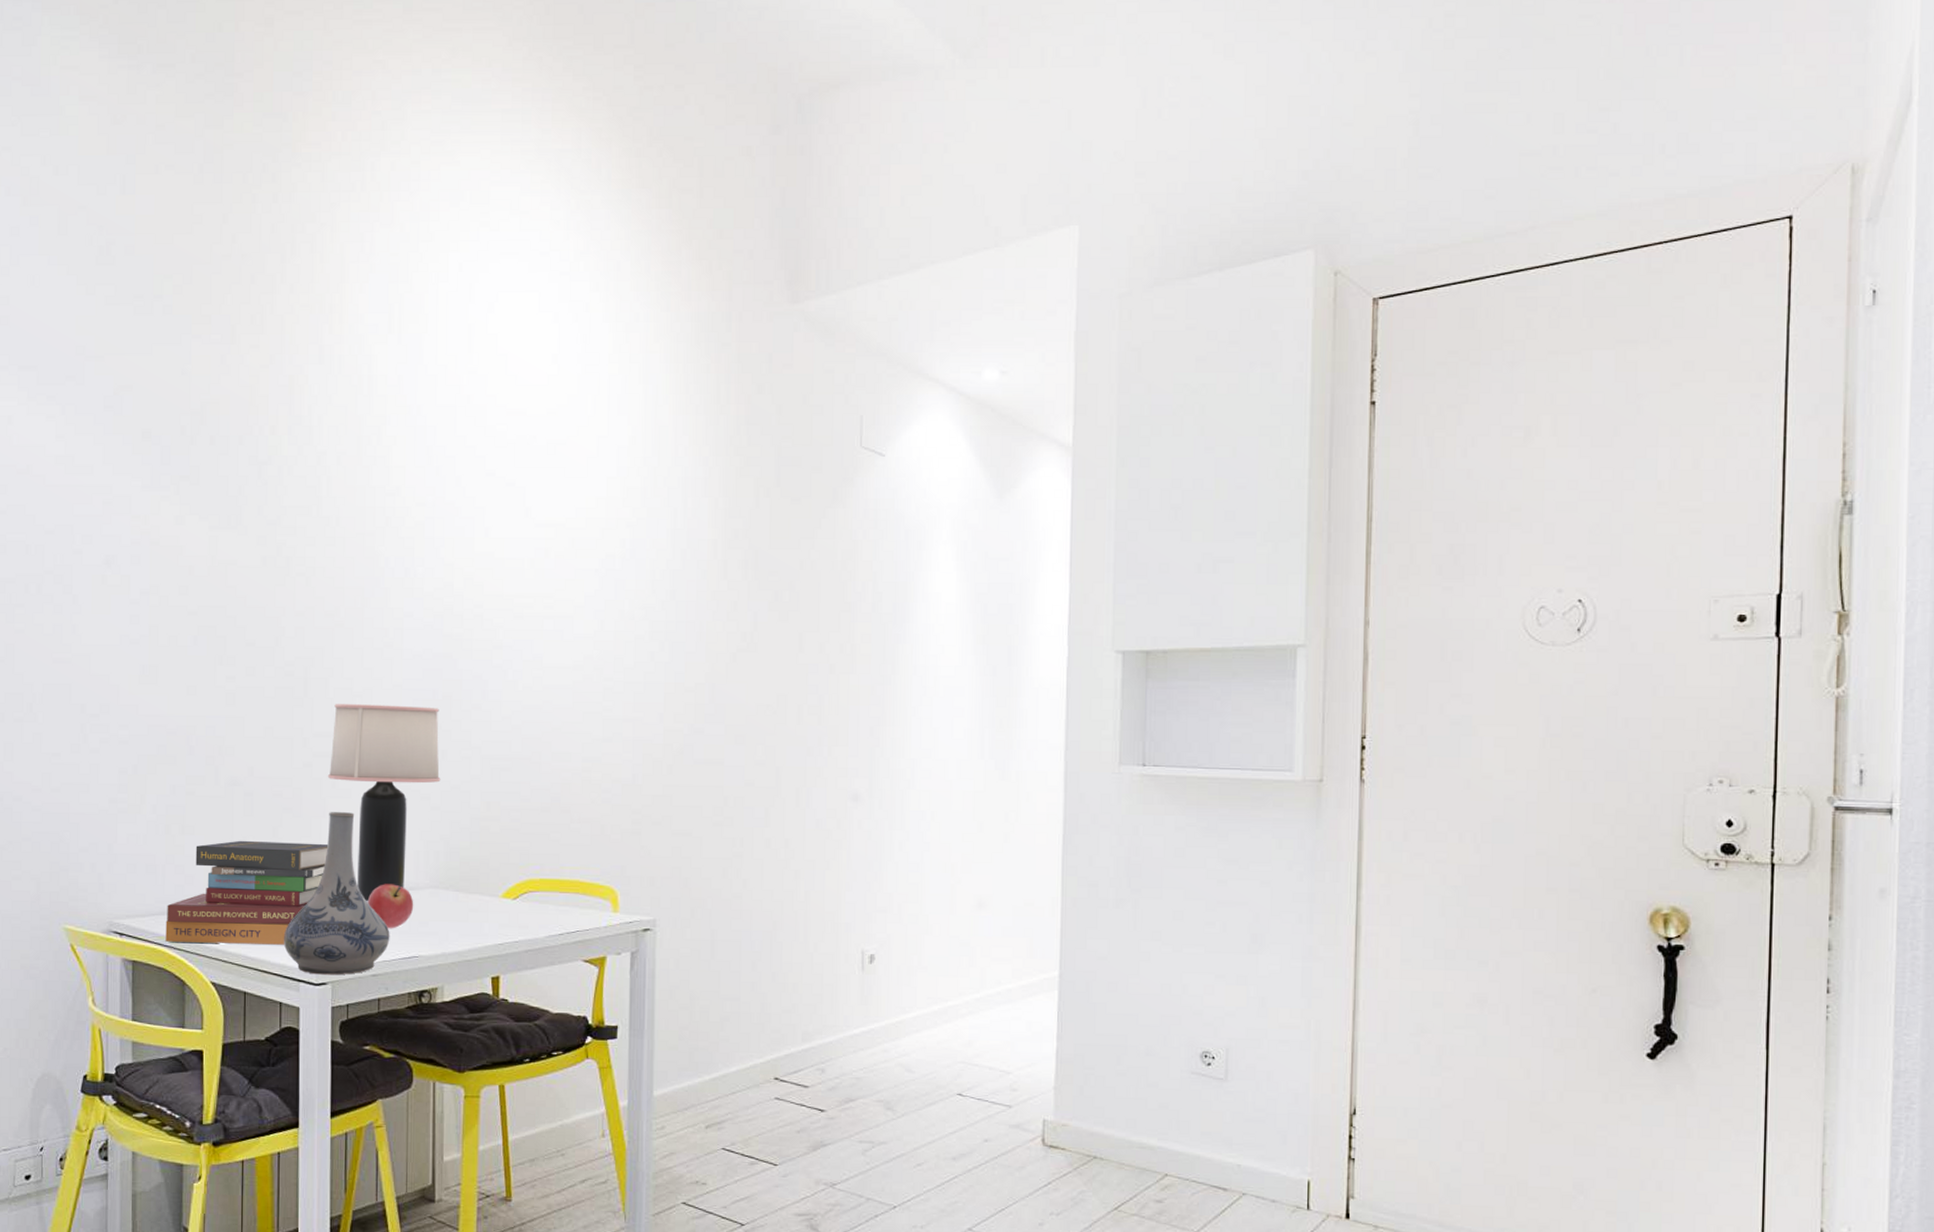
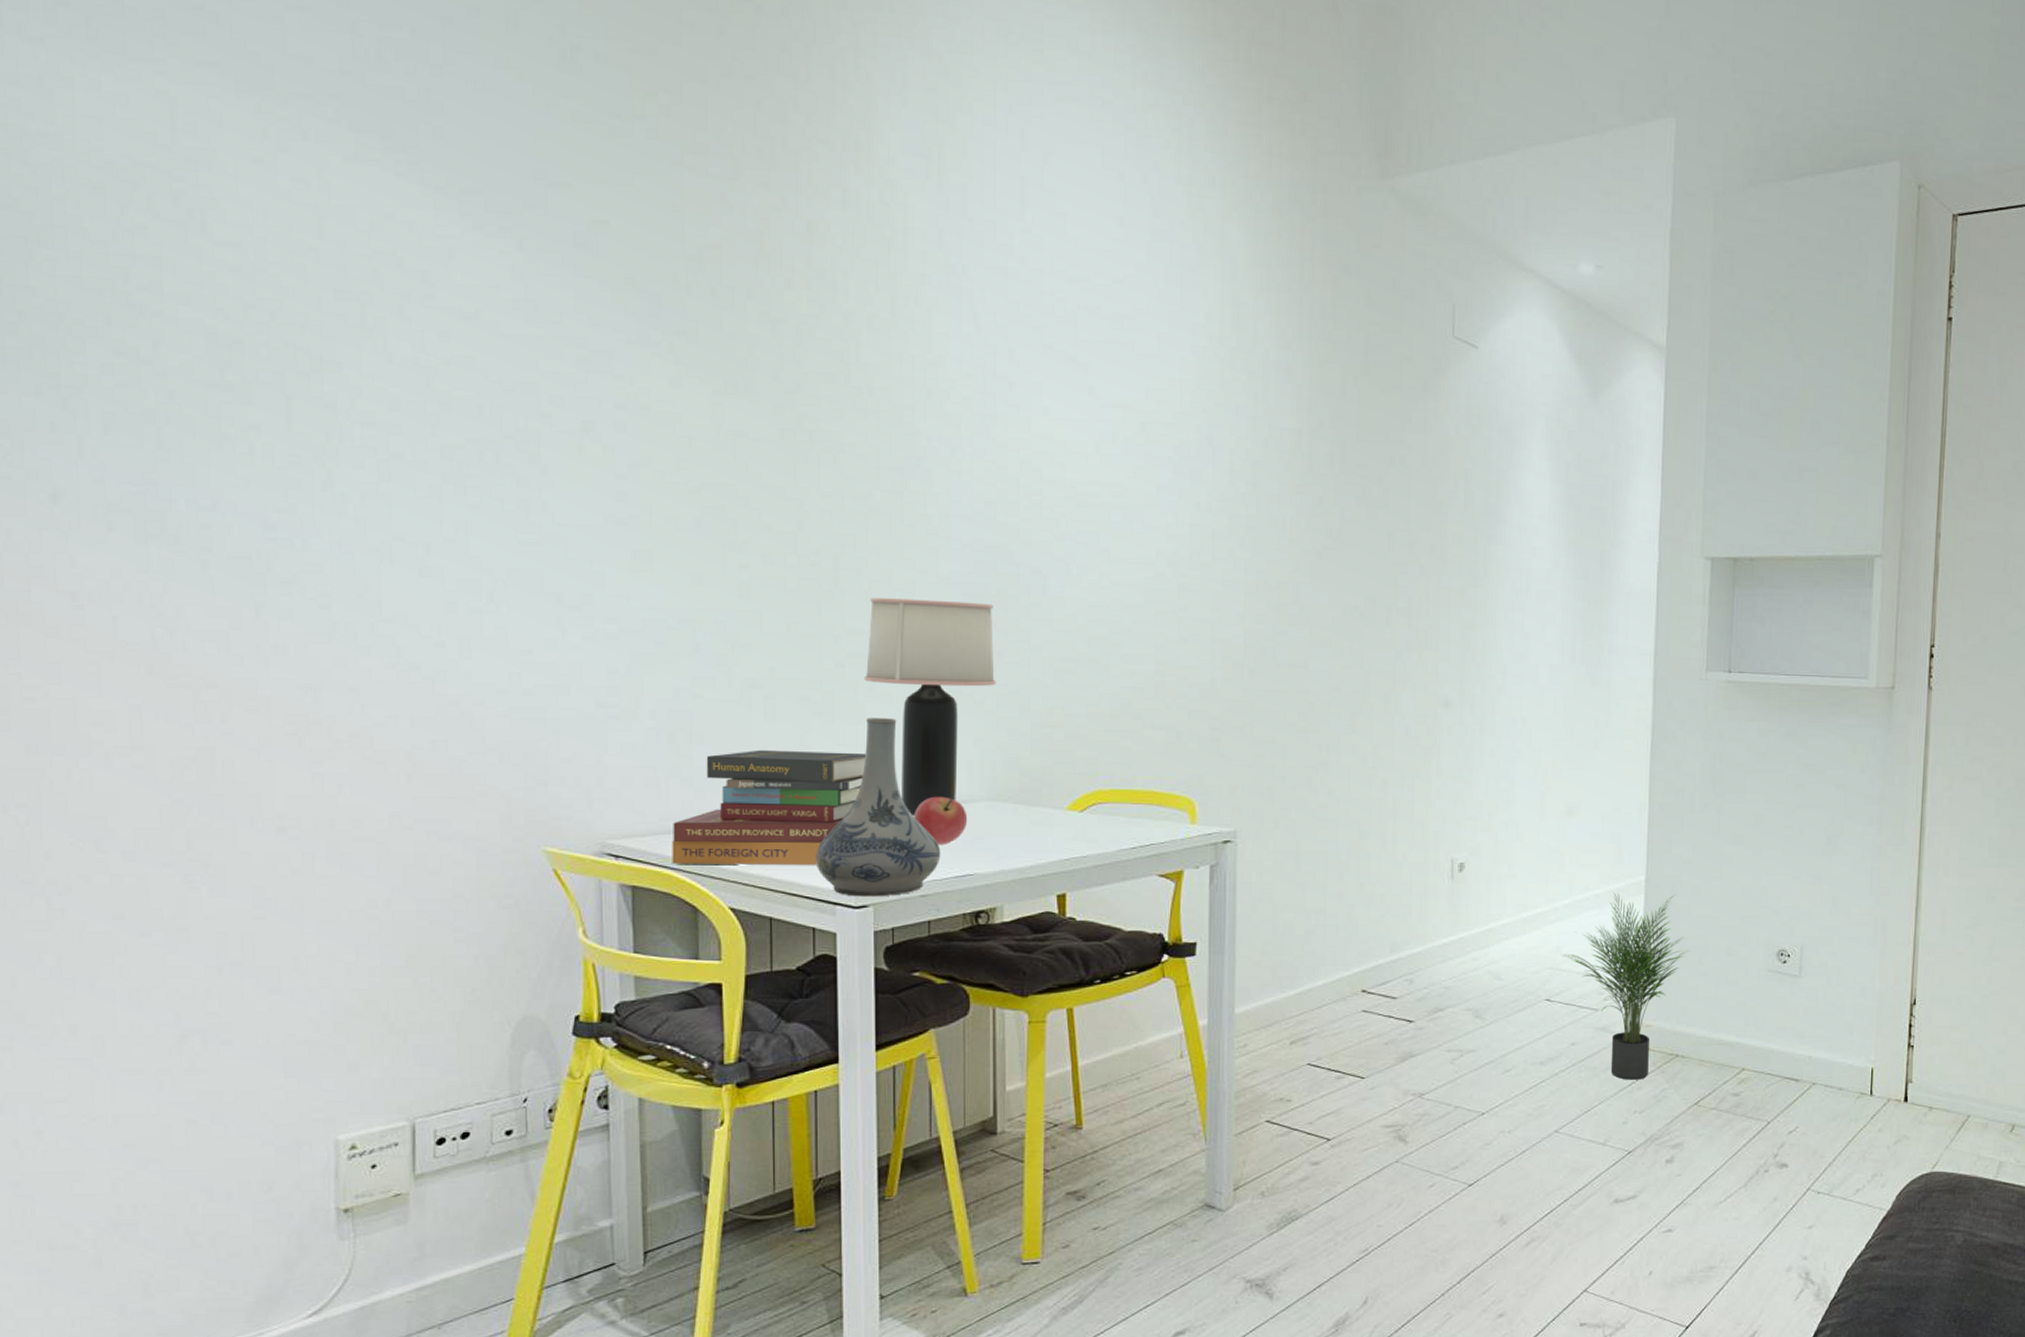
potted plant: none [975,987,1106,1181] -> present [1563,892,1689,1080]

